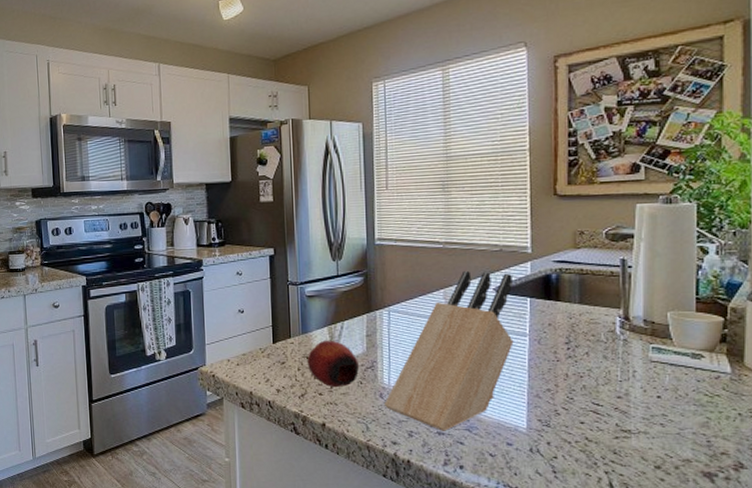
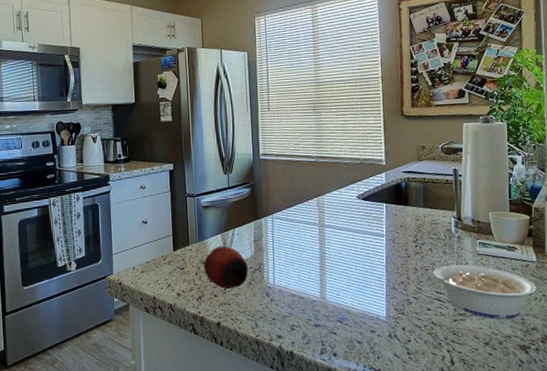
knife block: present [383,271,514,431] -> none [269,182,374,324]
legume: none [576,372,730,440] -> present [423,264,537,320]

